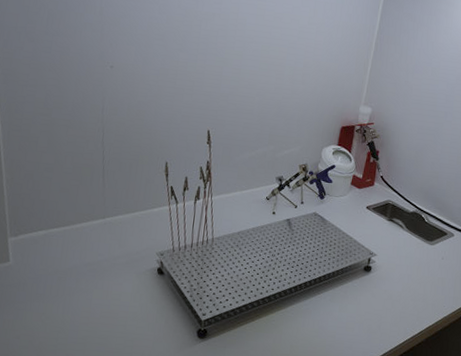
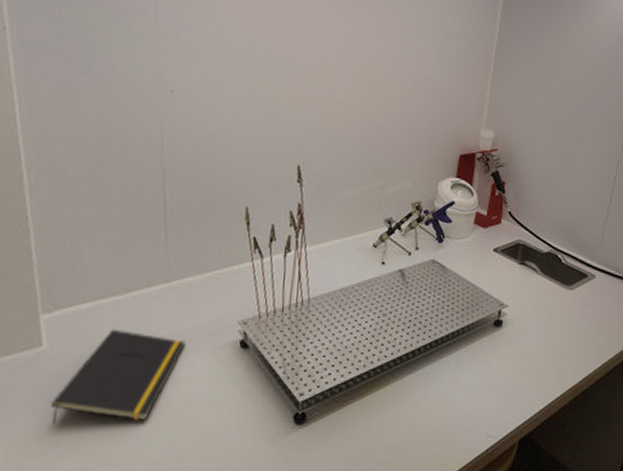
notepad: none [14,252,116,325] -> present [51,328,186,425]

